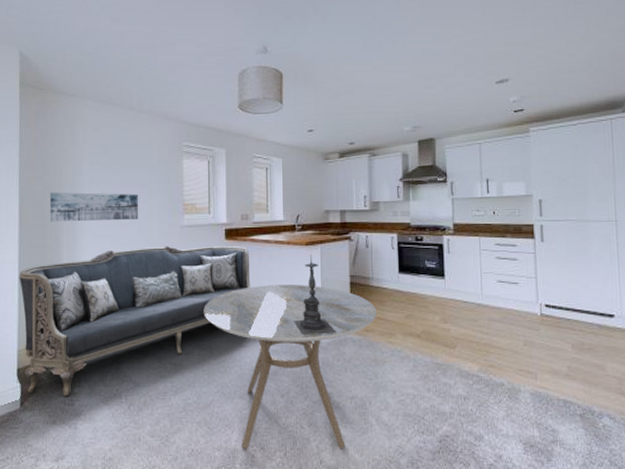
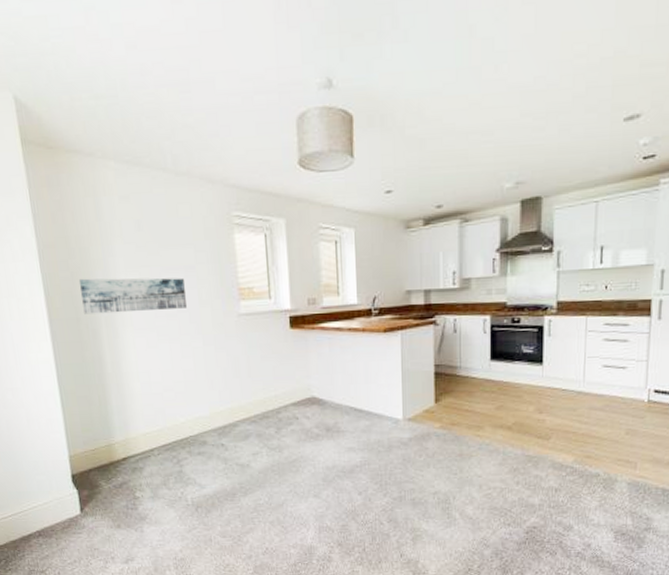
sofa: present [19,245,251,396] -> none [57,336,322,501]
dining table: present [203,285,377,450] -> none [270,376,464,547]
candle holder: present [294,254,336,335] -> none [371,342,418,430]

